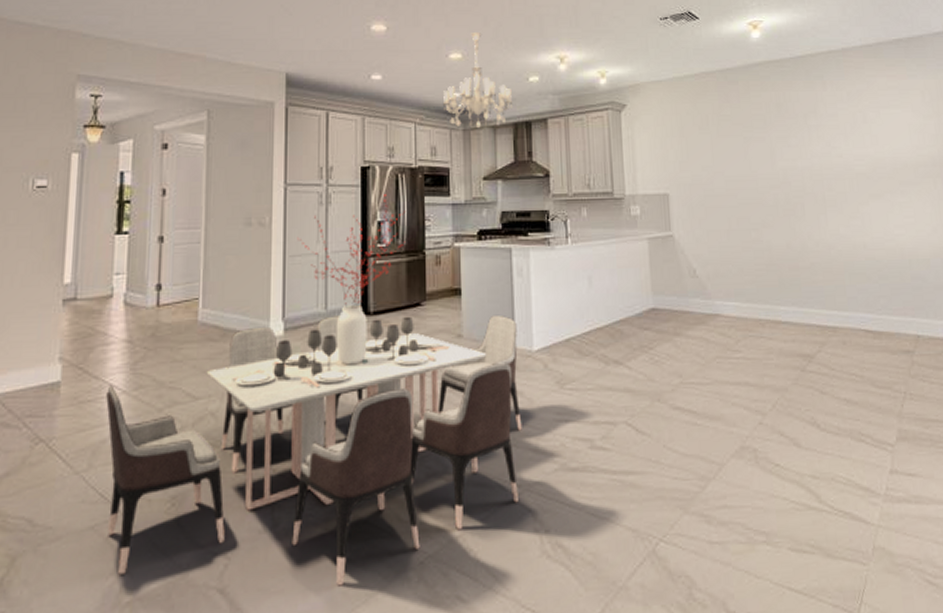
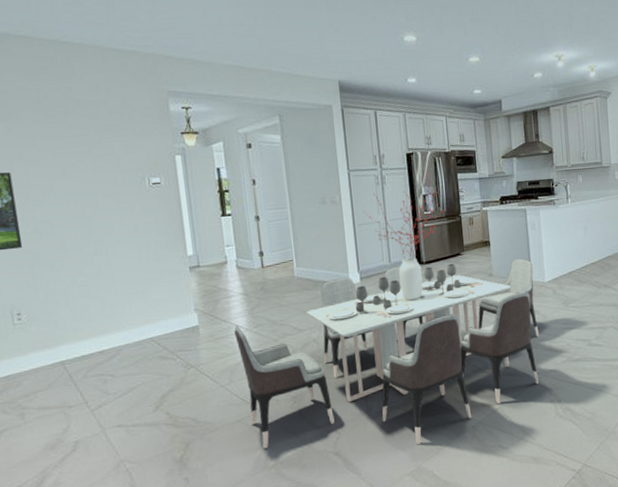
chandelier: present [442,33,512,128] -> none [466,38,522,118]

